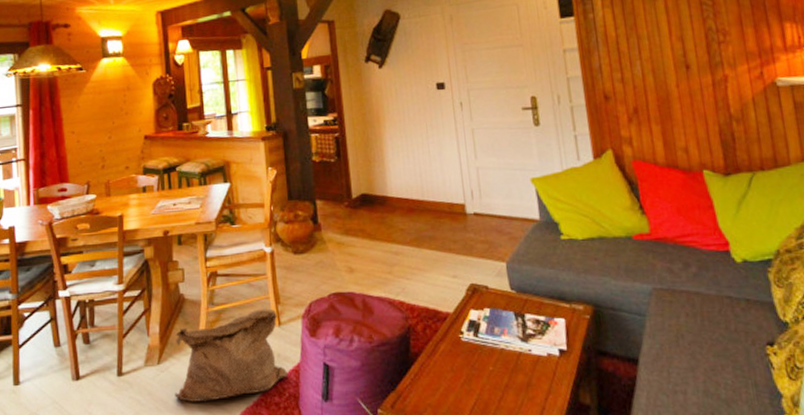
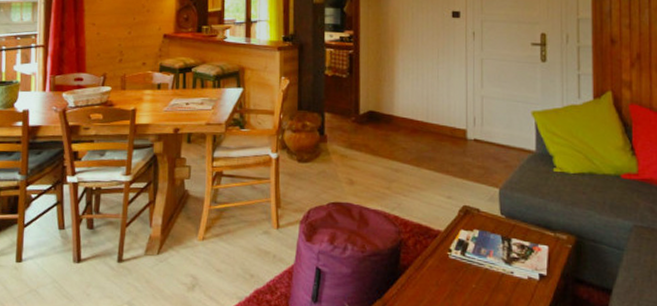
bag: present [175,309,289,402] -> none [171,212,282,294]

